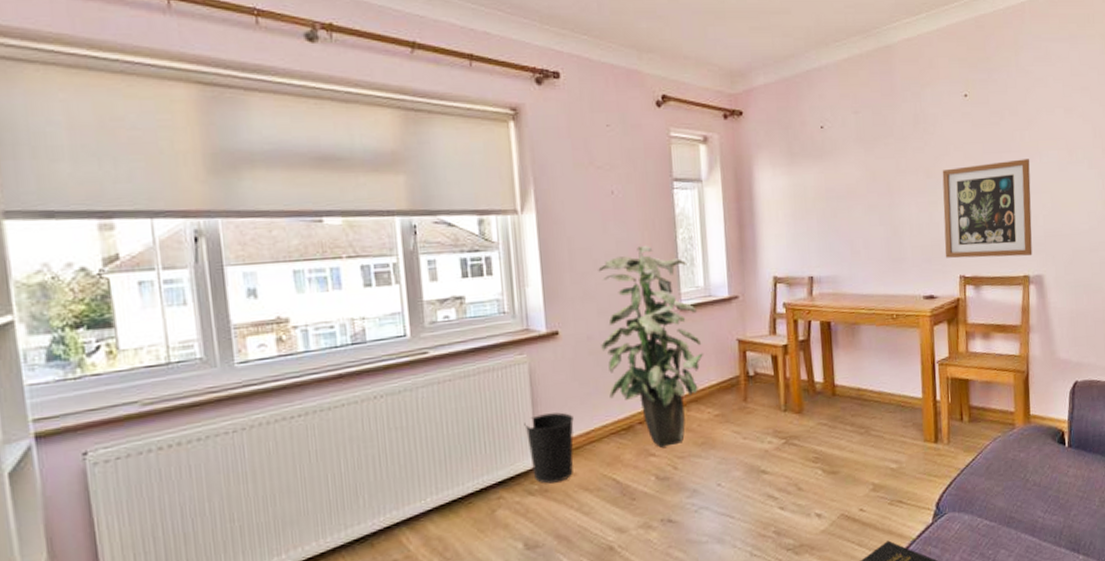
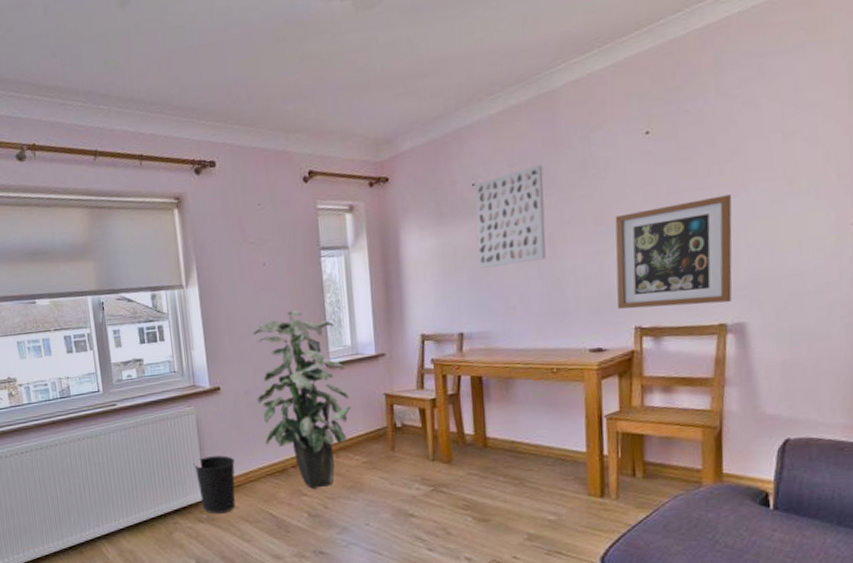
wall art: none [823,115,886,212] -> present [475,165,546,268]

